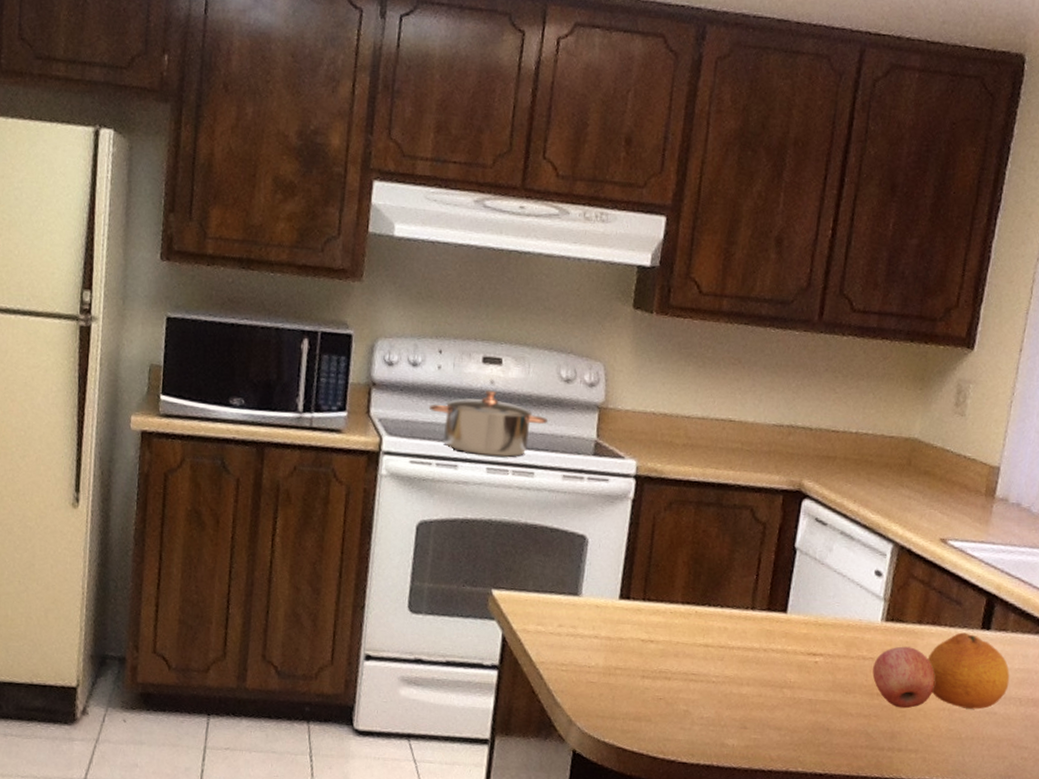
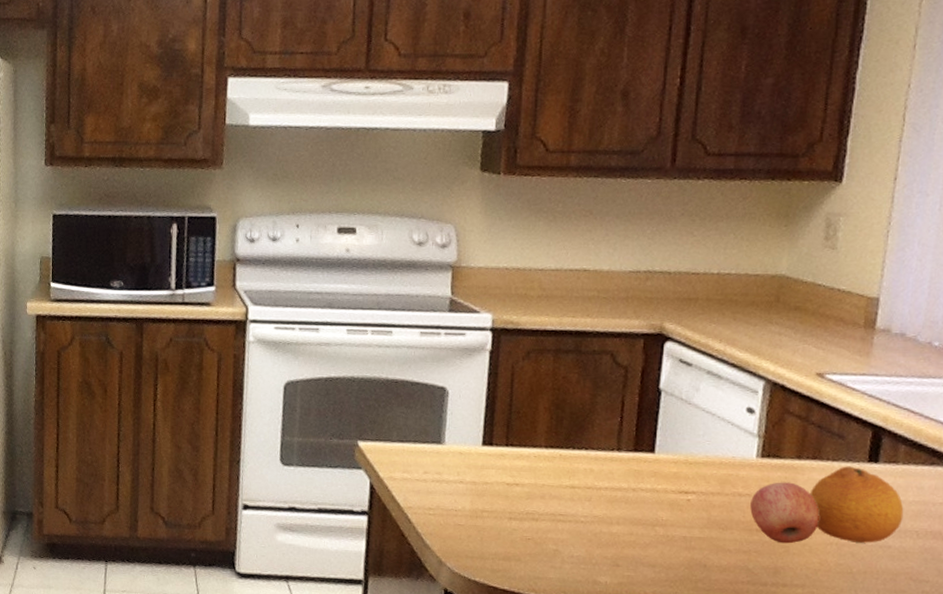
cooking pot: present [429,390,549,457] -> none [290,258,404,319]

